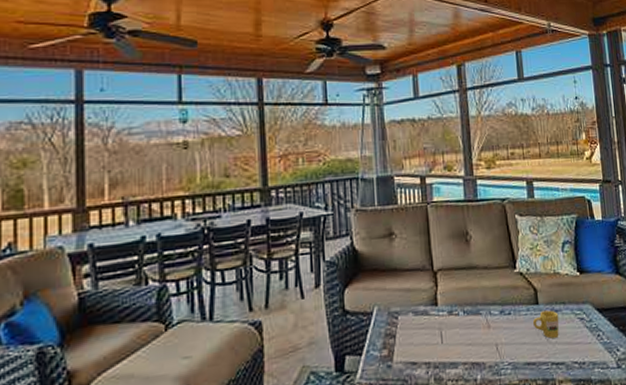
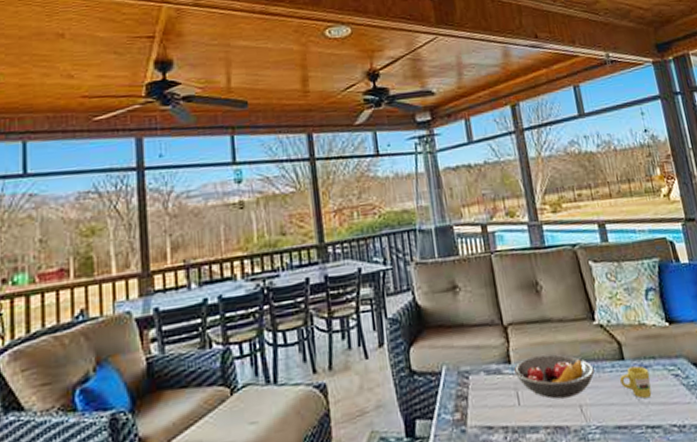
fruit bowl: none [439,298,512,339] -> present [513,354,595,399]

